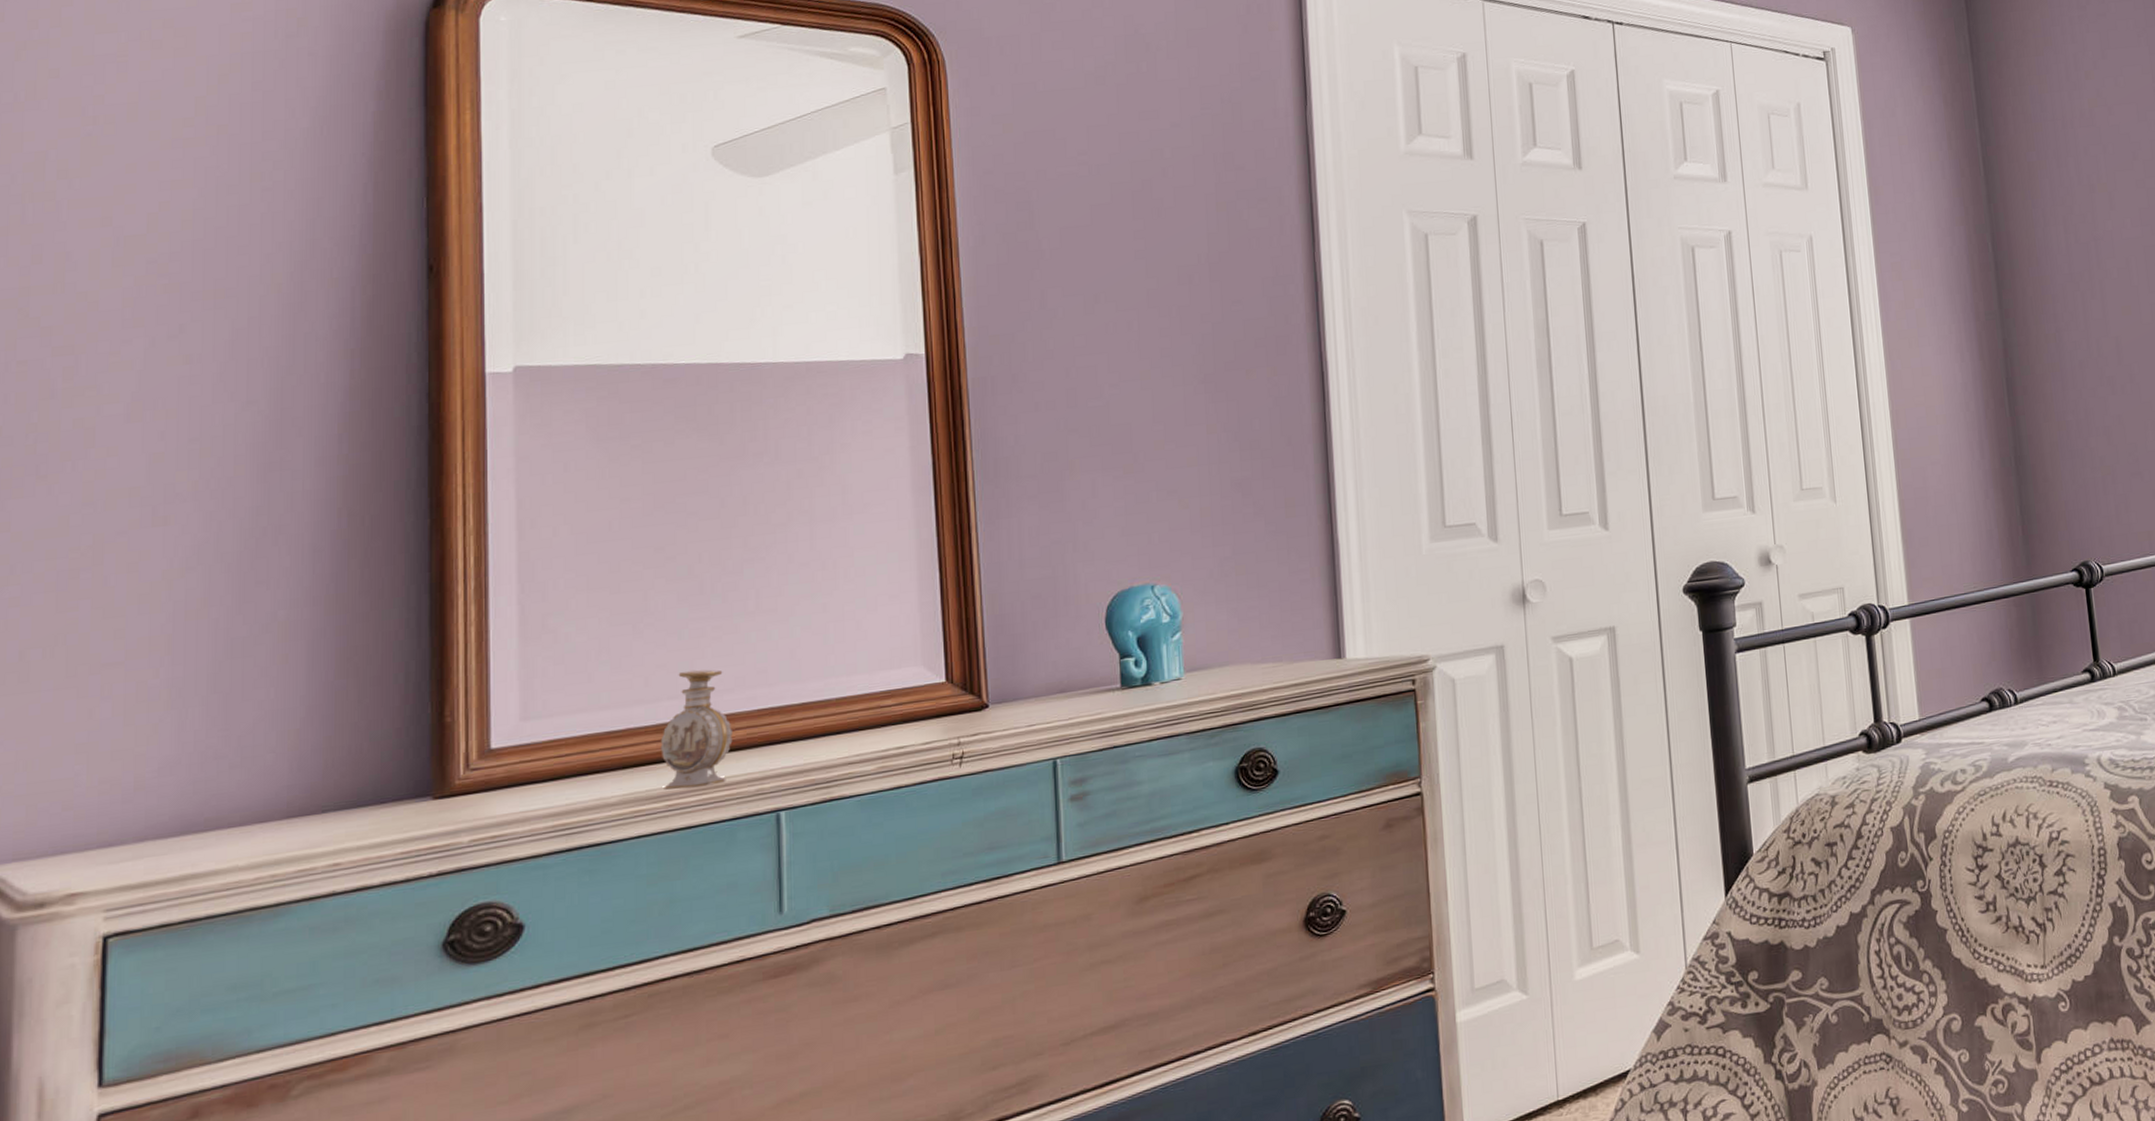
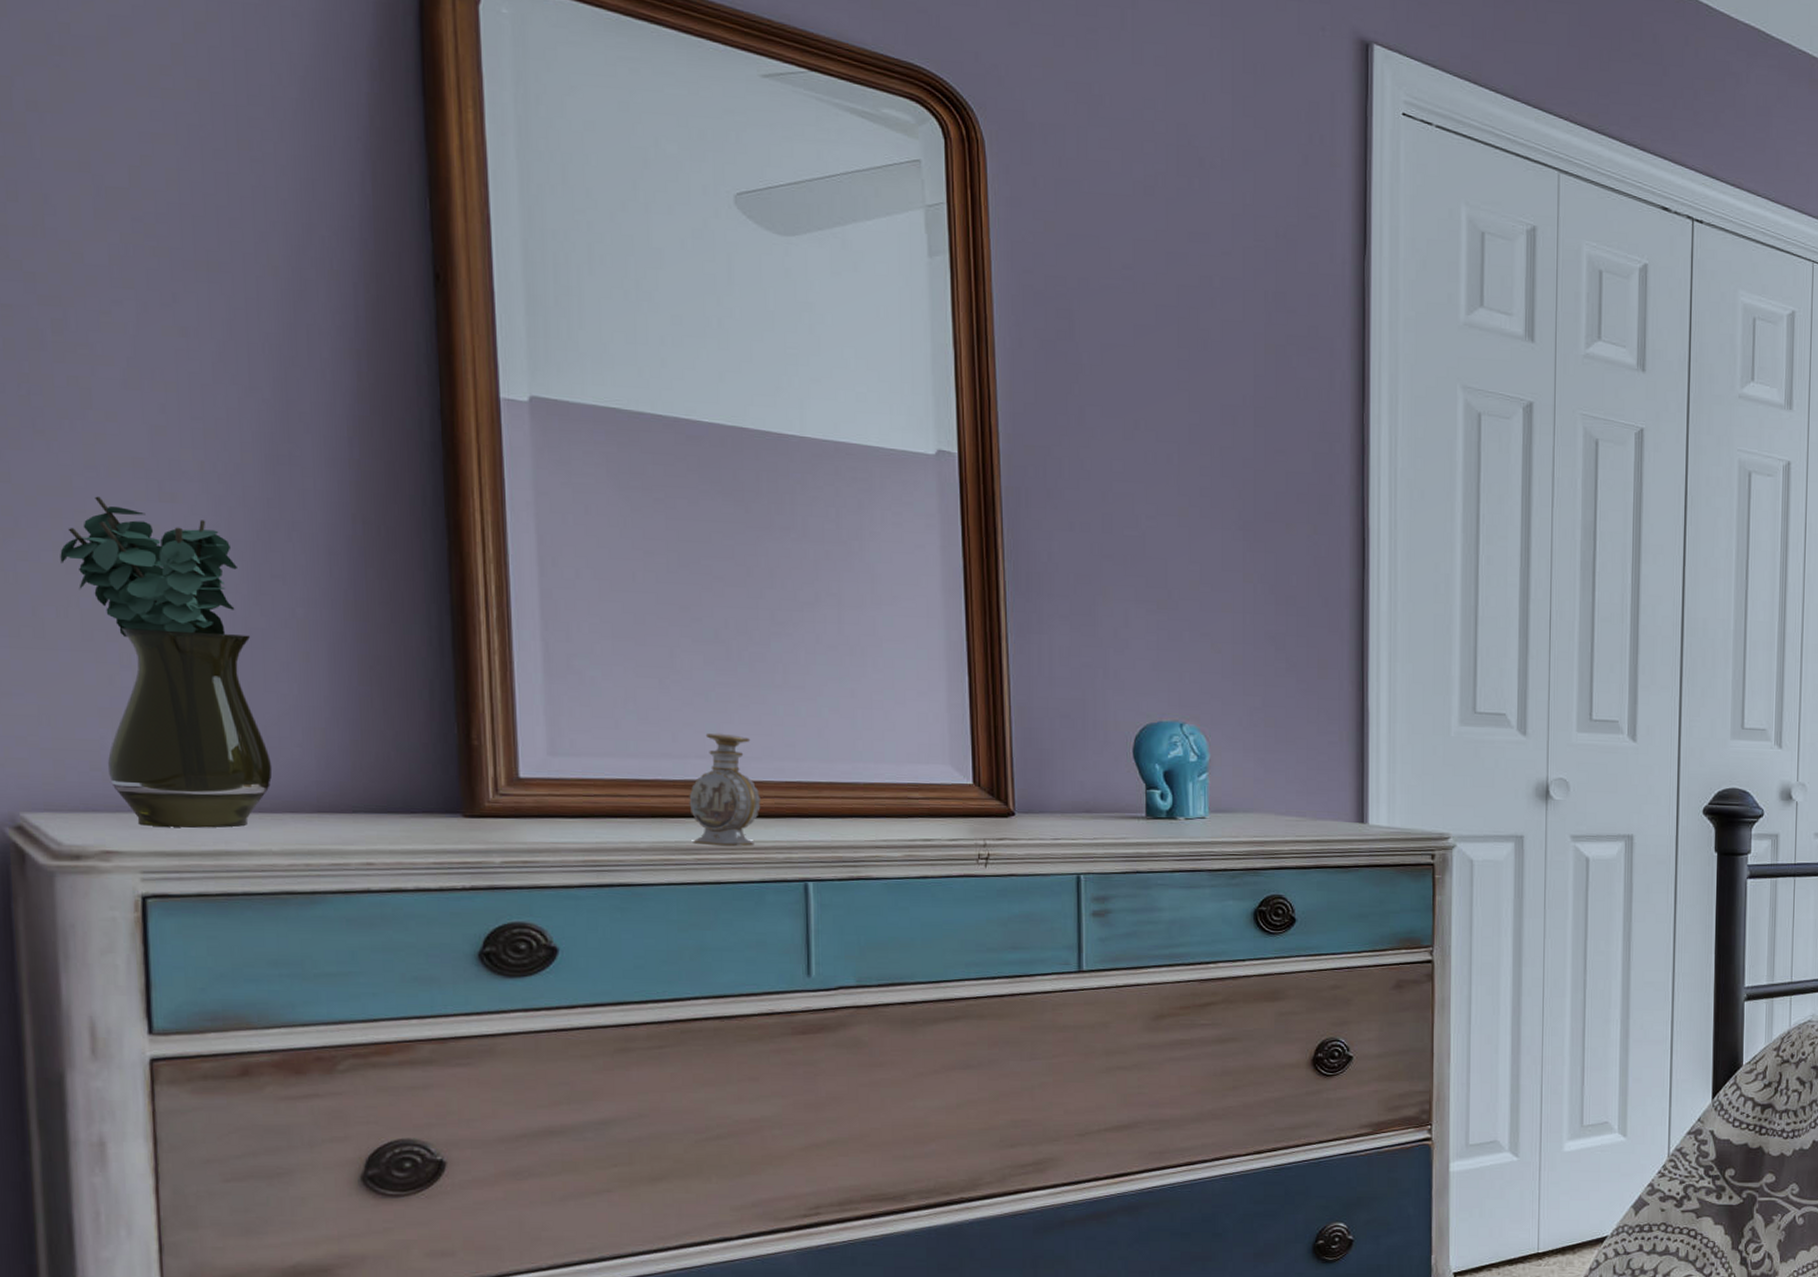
vase: none [51,531,244,861] -> present [60,496,273,828]

